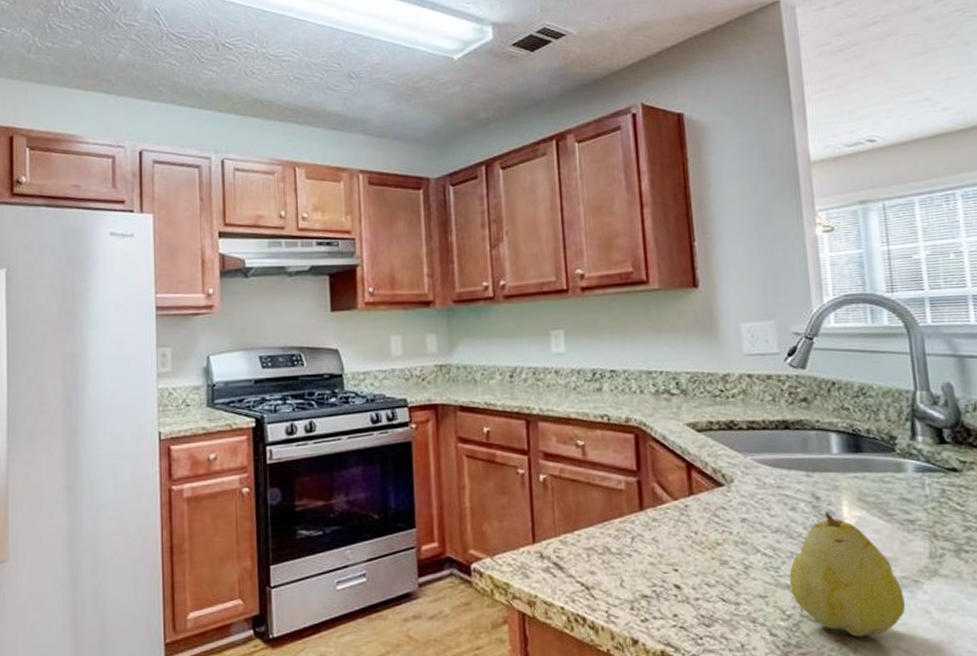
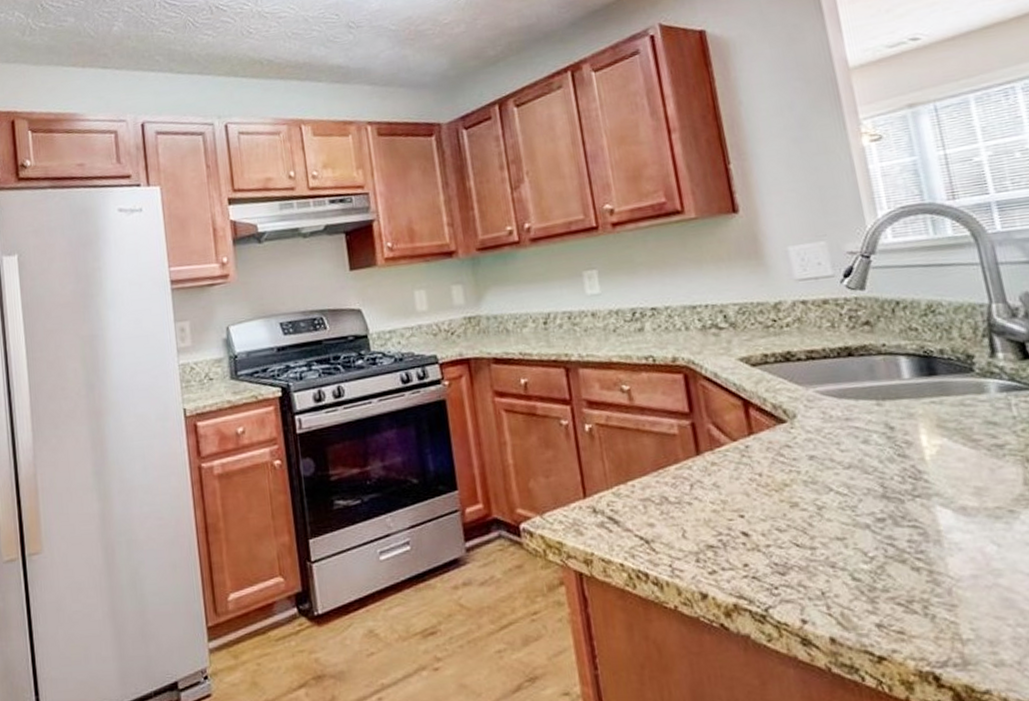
fruit: present [789,512,905,637] -> none [868,442,1002,577]

